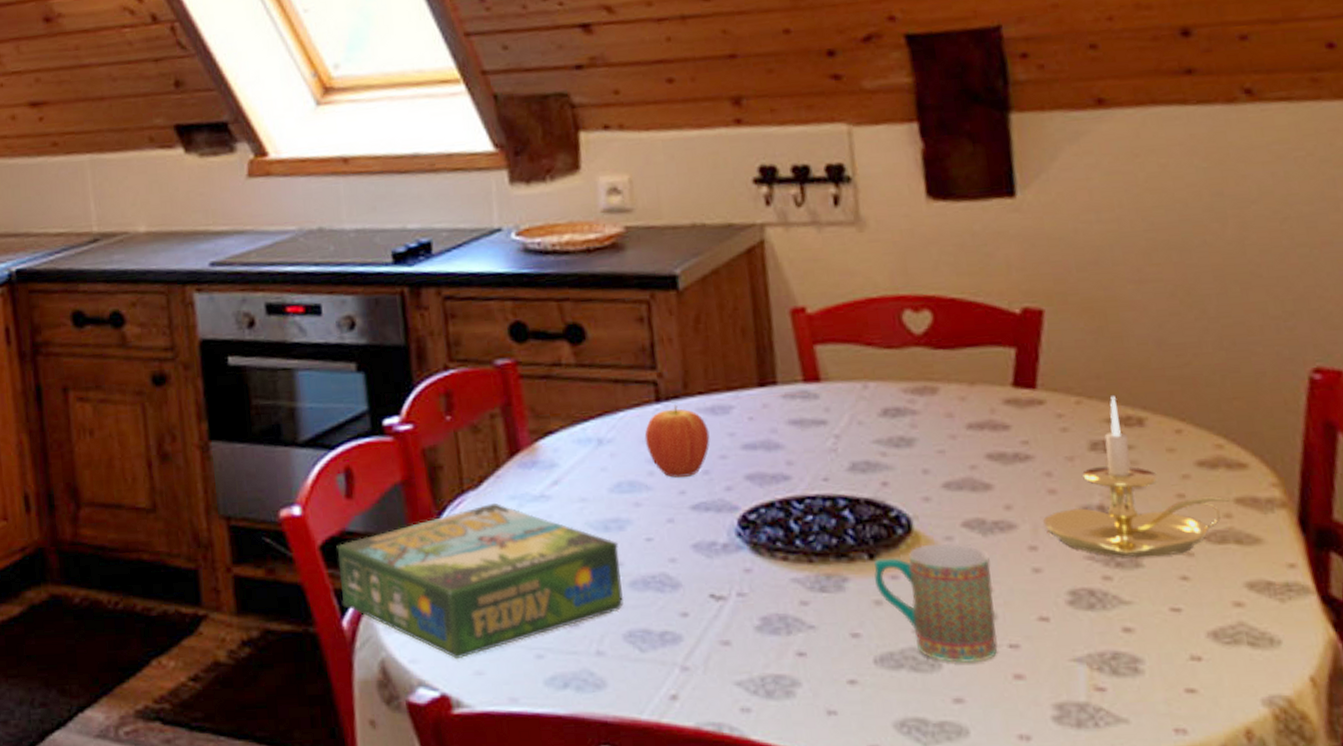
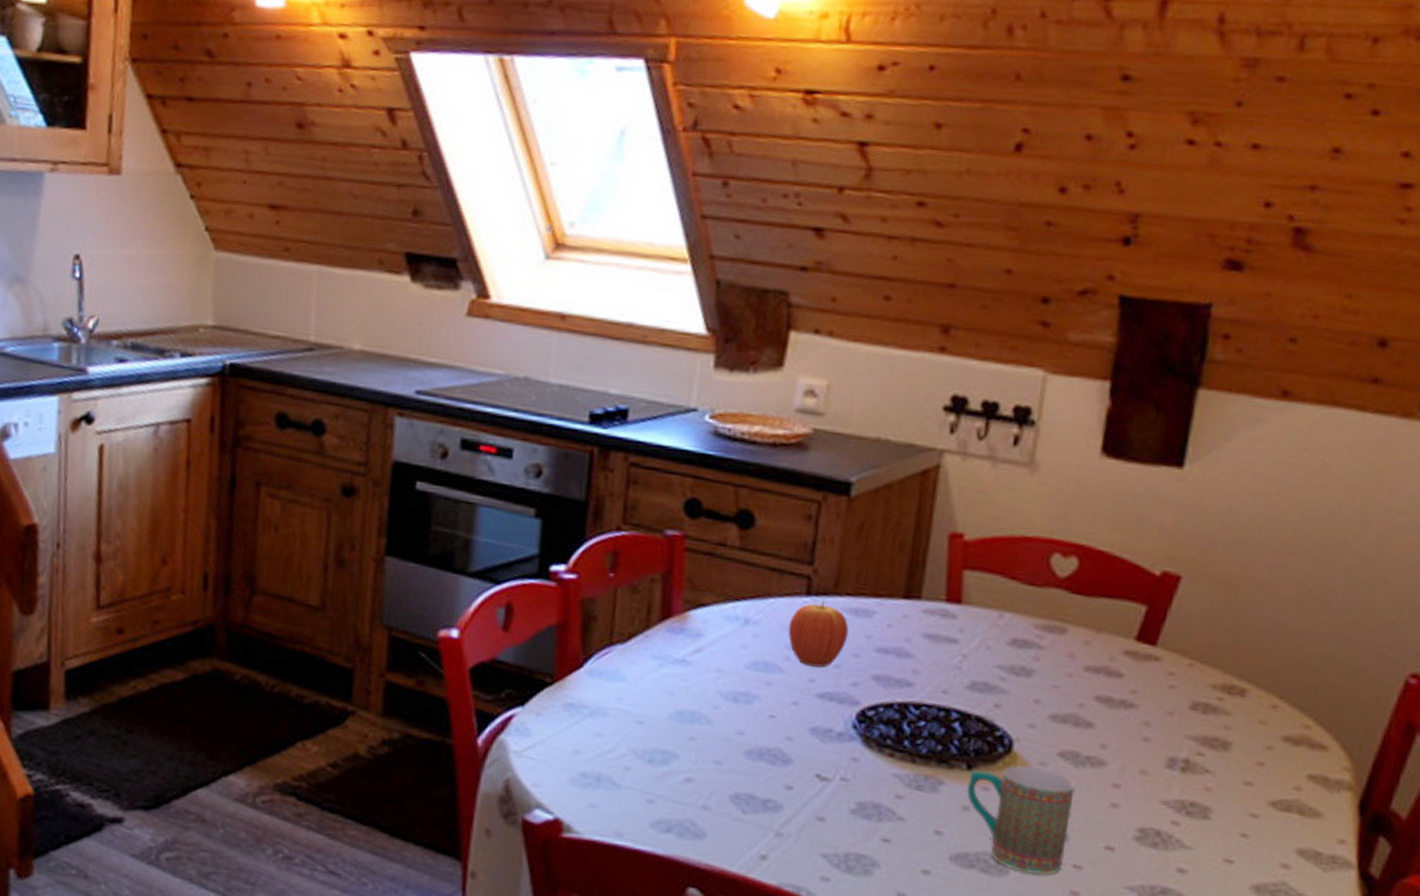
board game: present [336,502,624,660] -> none [480,658,743,791]
candle holder: present [1043,396,1234,557] -> none [1131,665,1307,814]

